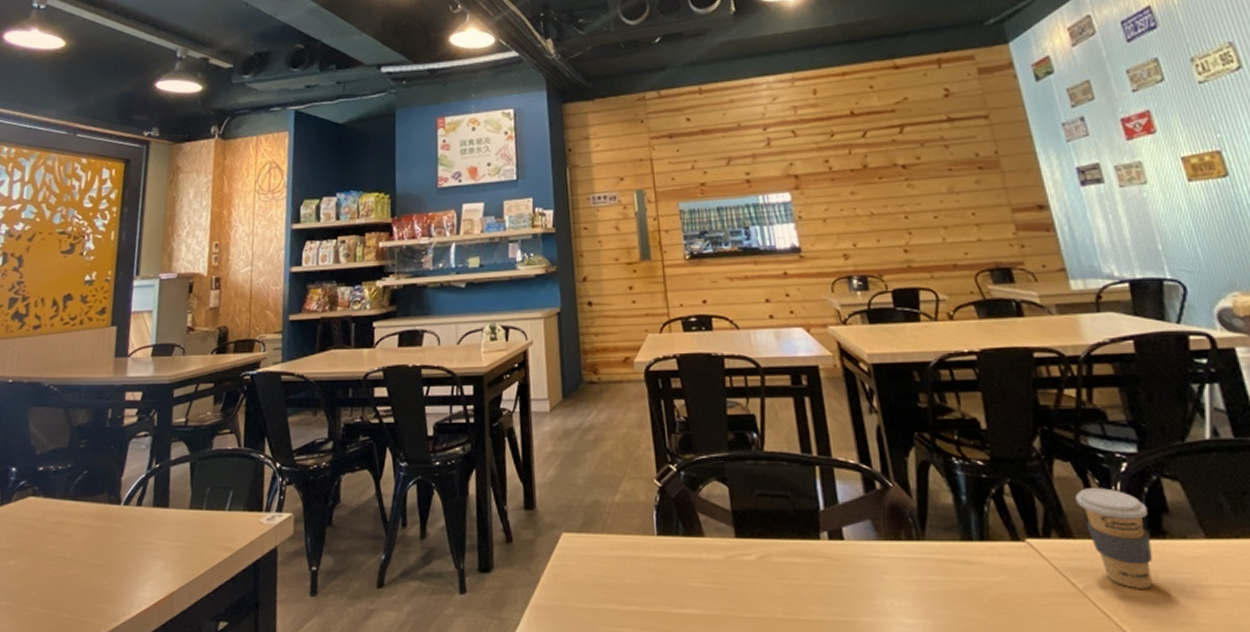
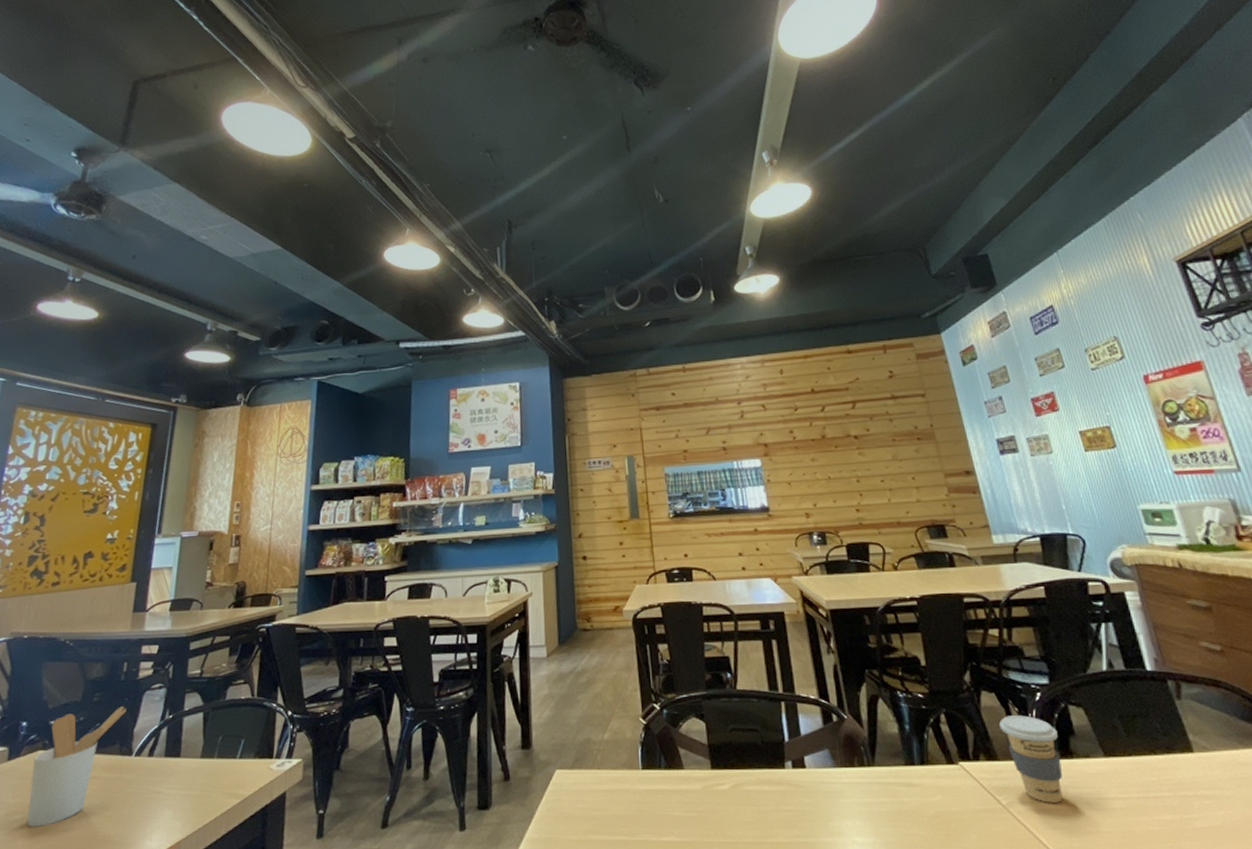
utensil holder: none [21,454,113,573] -> present [26,706,127,827]

